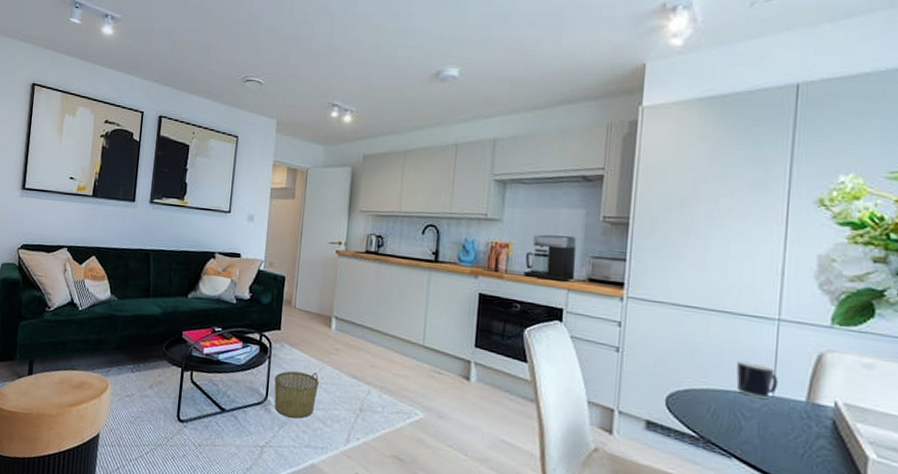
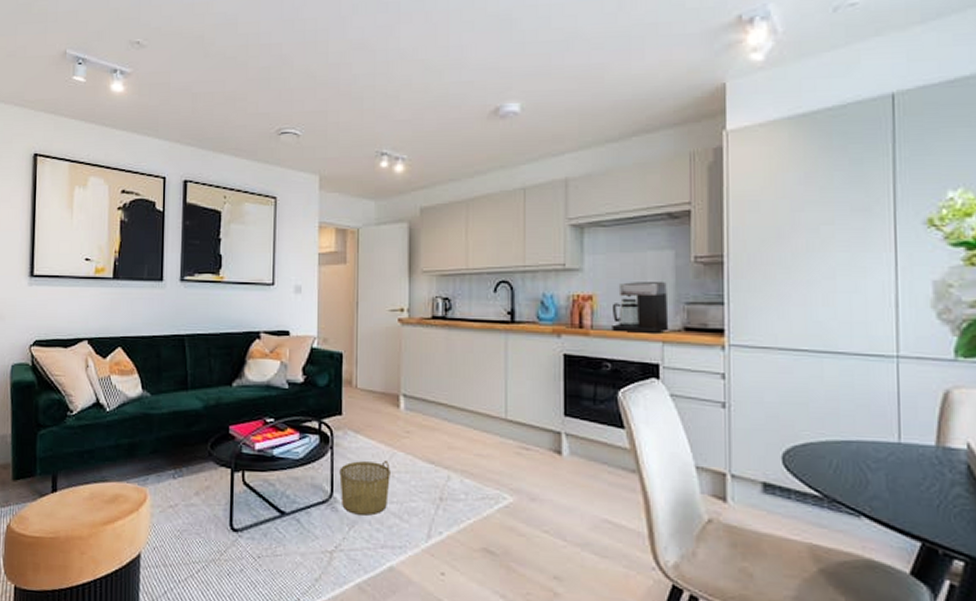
mug: present [736,360,778,400] -> none [855,406,903,448]

